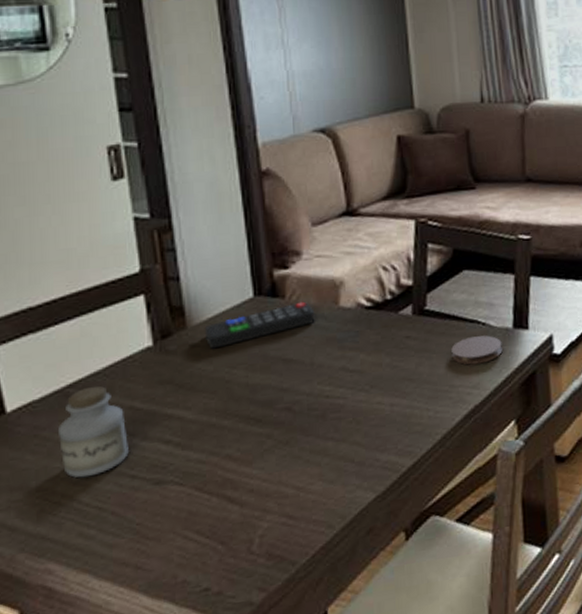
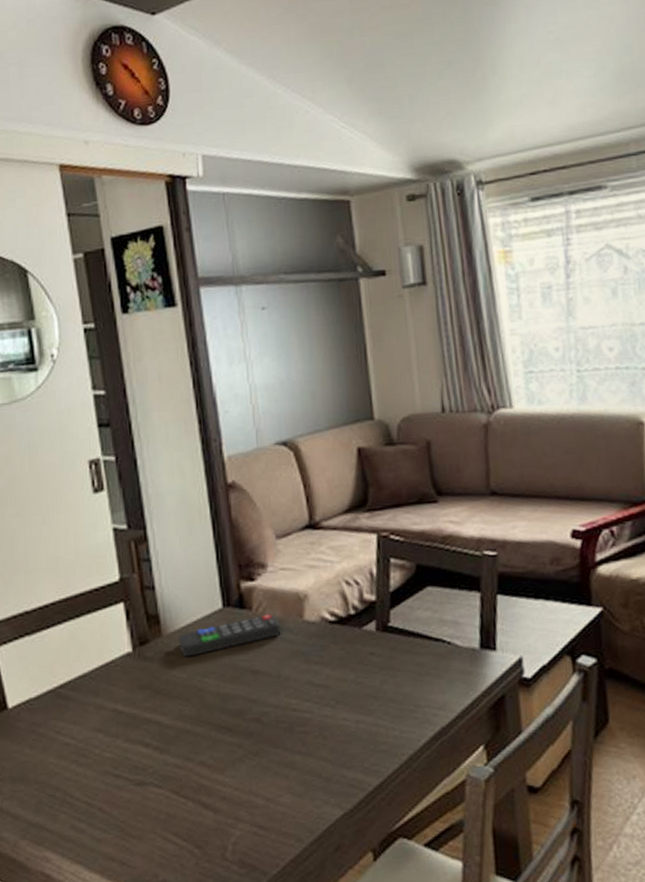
jar: present [58,386,129,479] -> none [52,687,113,774]
coaster: present [451,335,503,365] -> none [416,655,469,685]

